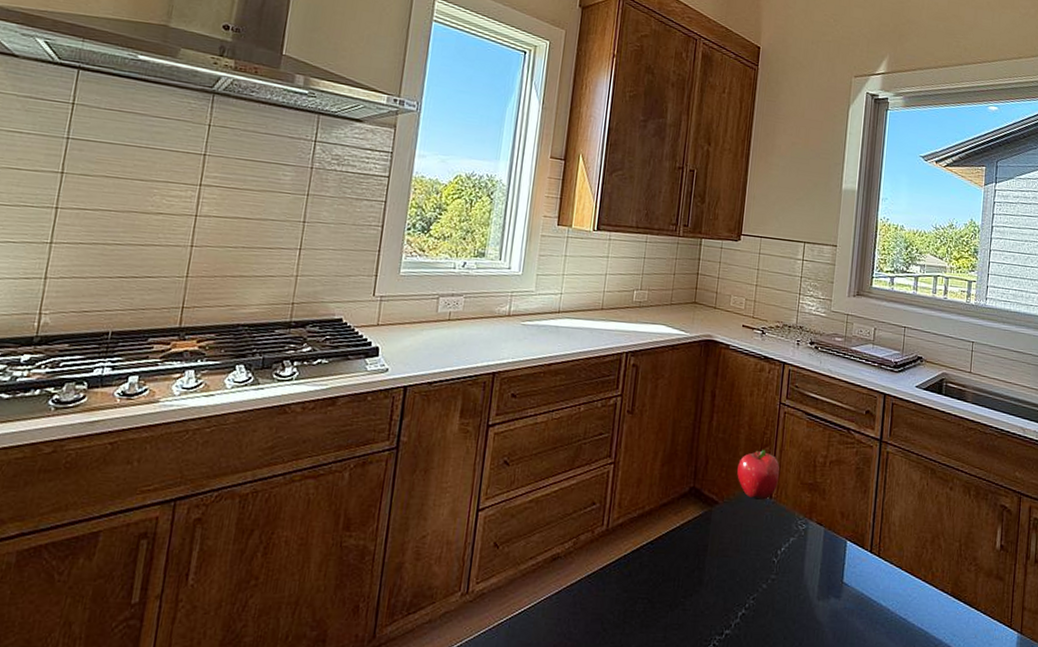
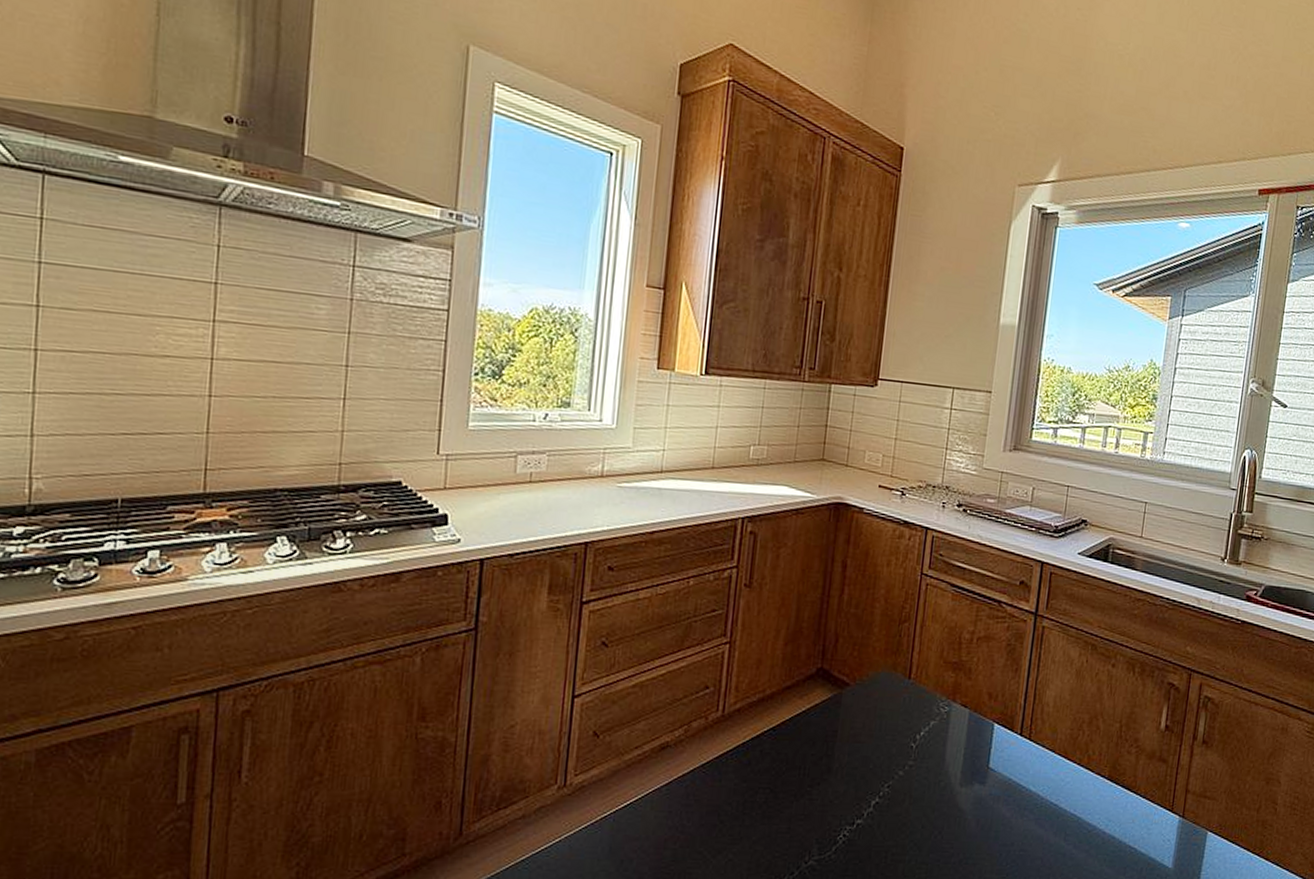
fruit: present [737,449,780,500] -> none [871,625,921,681]

